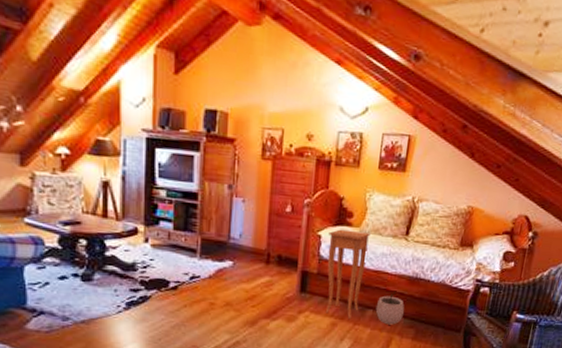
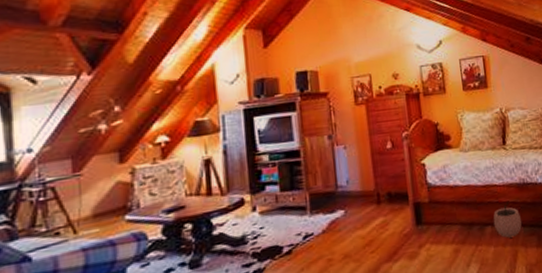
side table: present [325,229,371,319] -> none [431,150,478,242]

